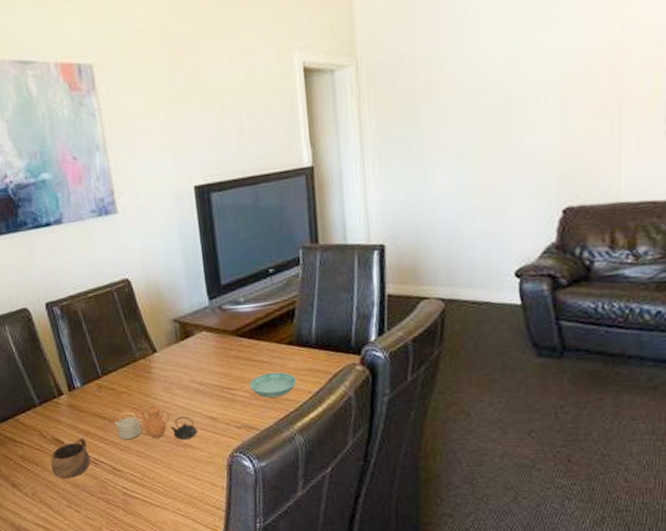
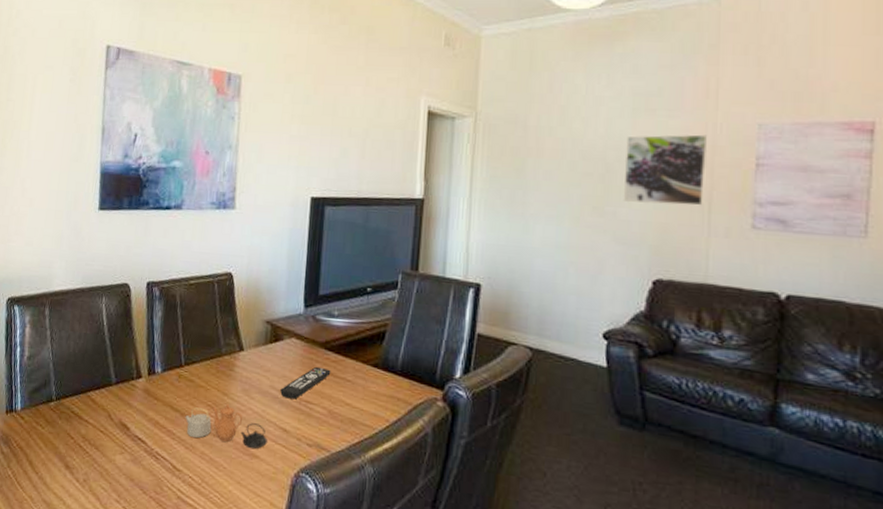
cup: present [50,437,90,478] -> none [110,426,153,469]
remote control: none [200,354,247,389] -> present [280,366,331,400]
saucer: present [248,372,297,398] -> none [327,392,376,420]
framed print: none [524,38,614,131] -> present [623,134,707,206]

